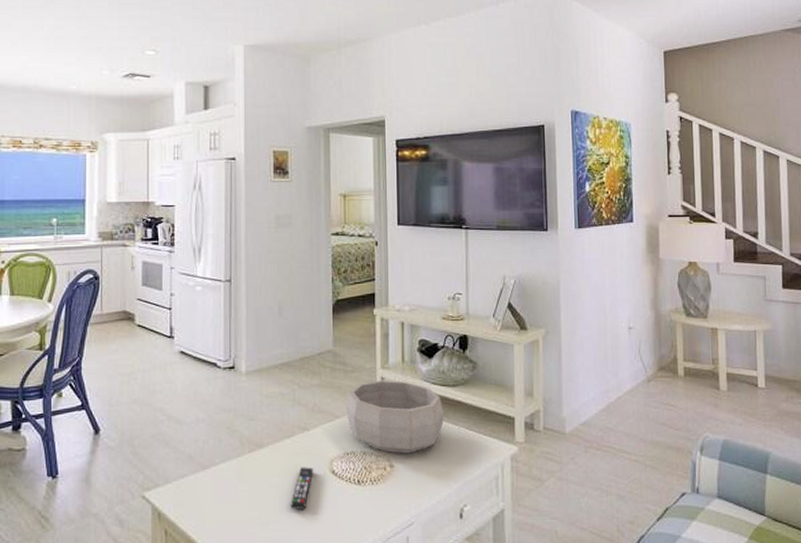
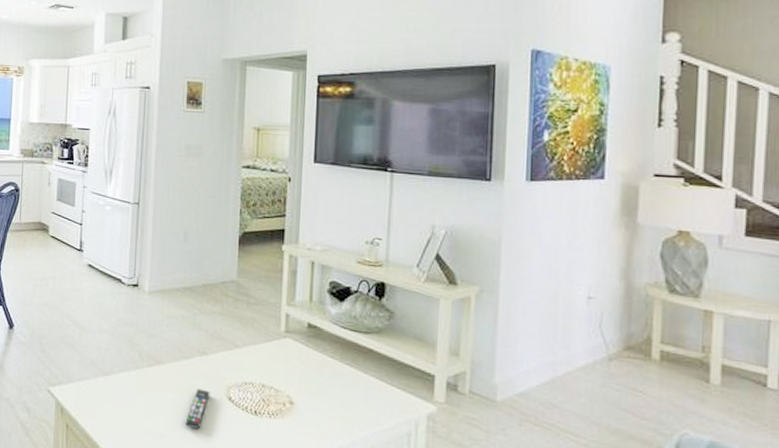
decorative bowl: present [346,380,444,454] -> none [246,316,353,394]

